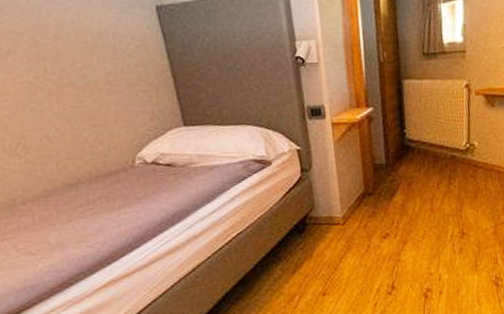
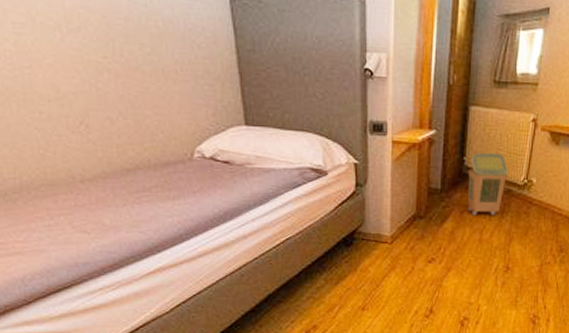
laundry basket: none [410,121,450,186] -> present [468,152,509,216]

